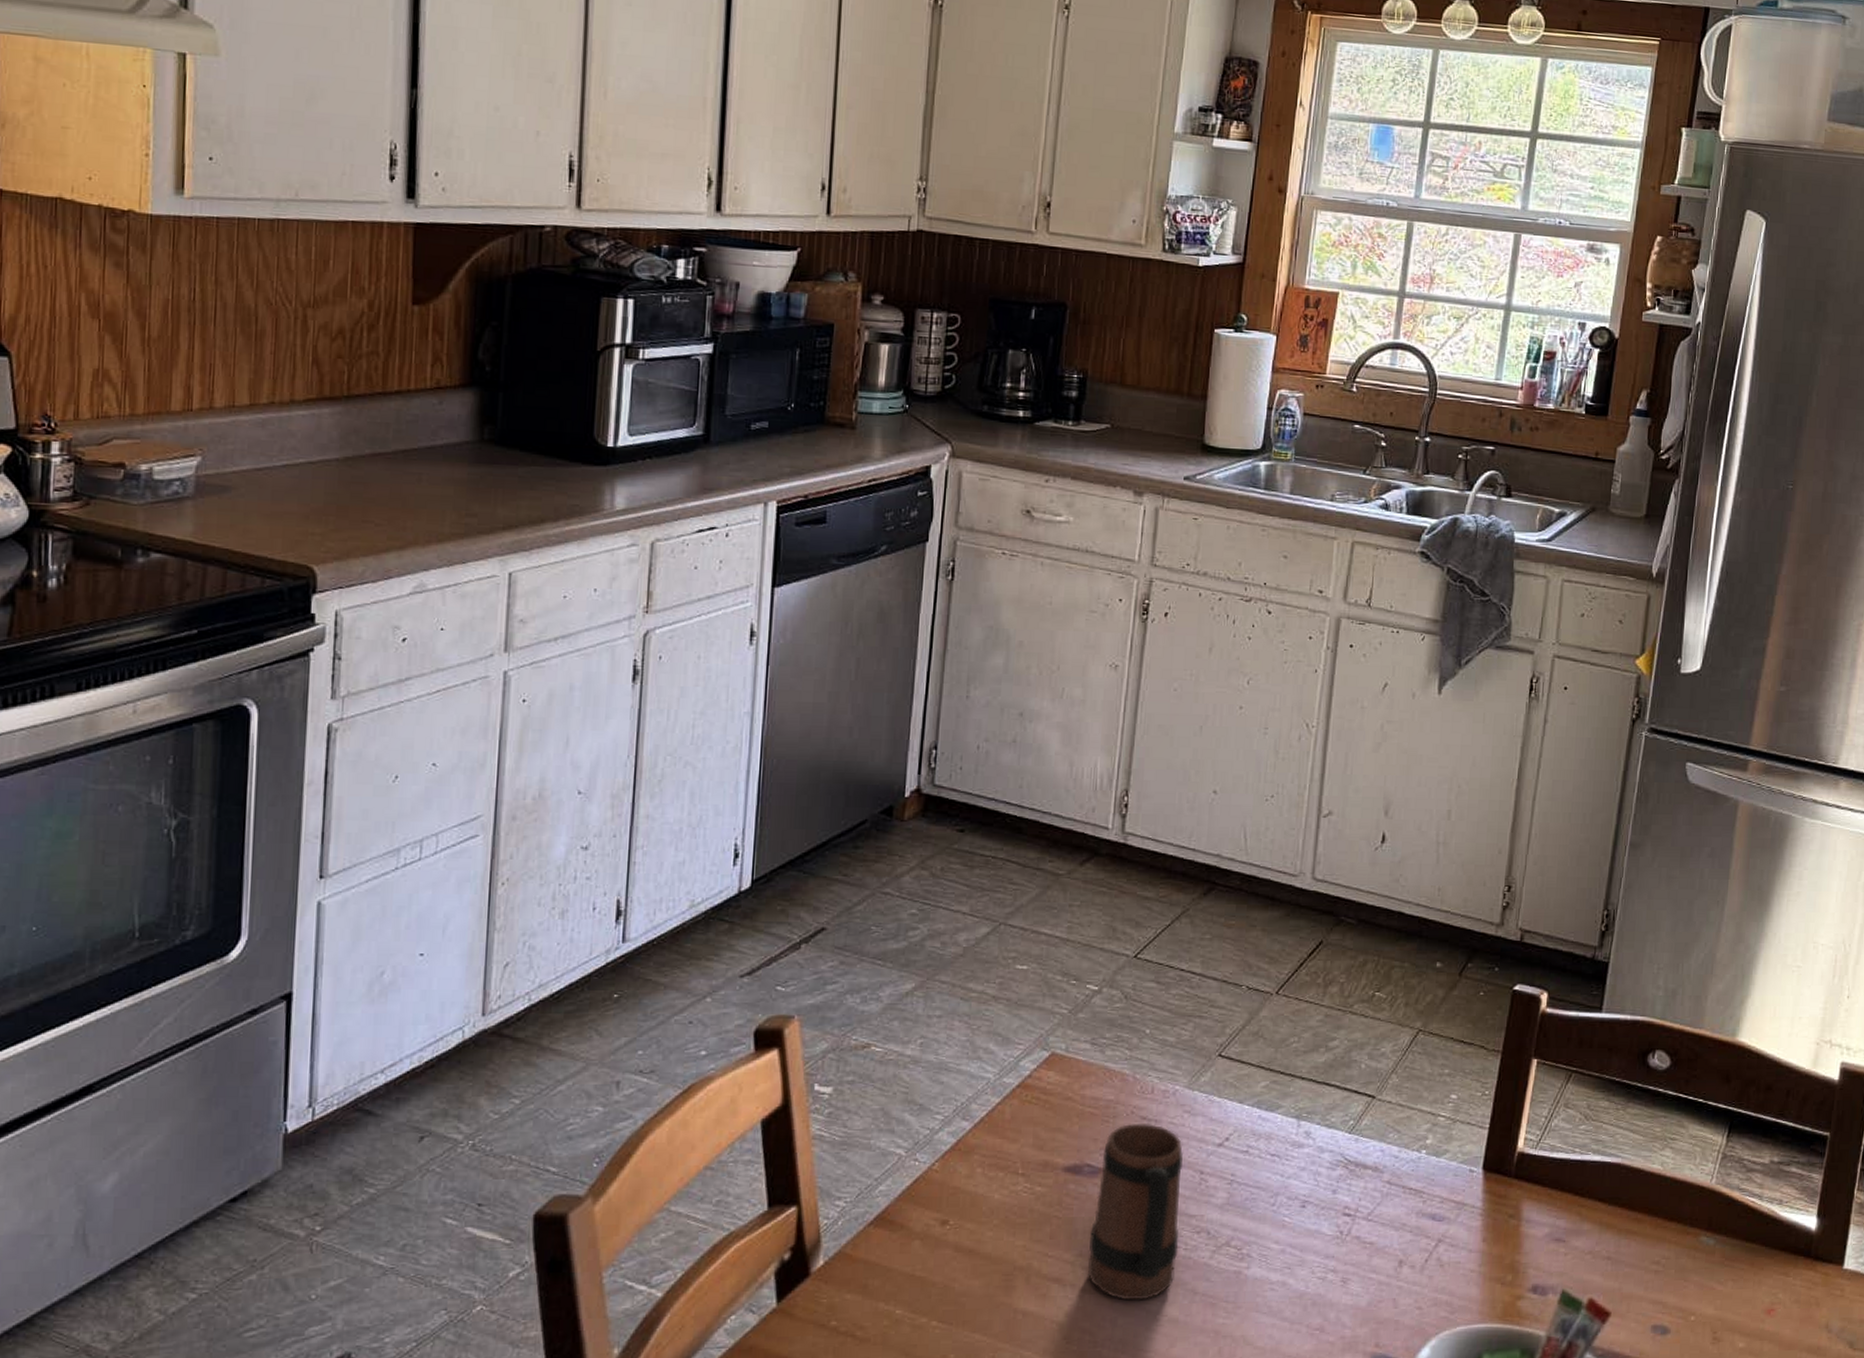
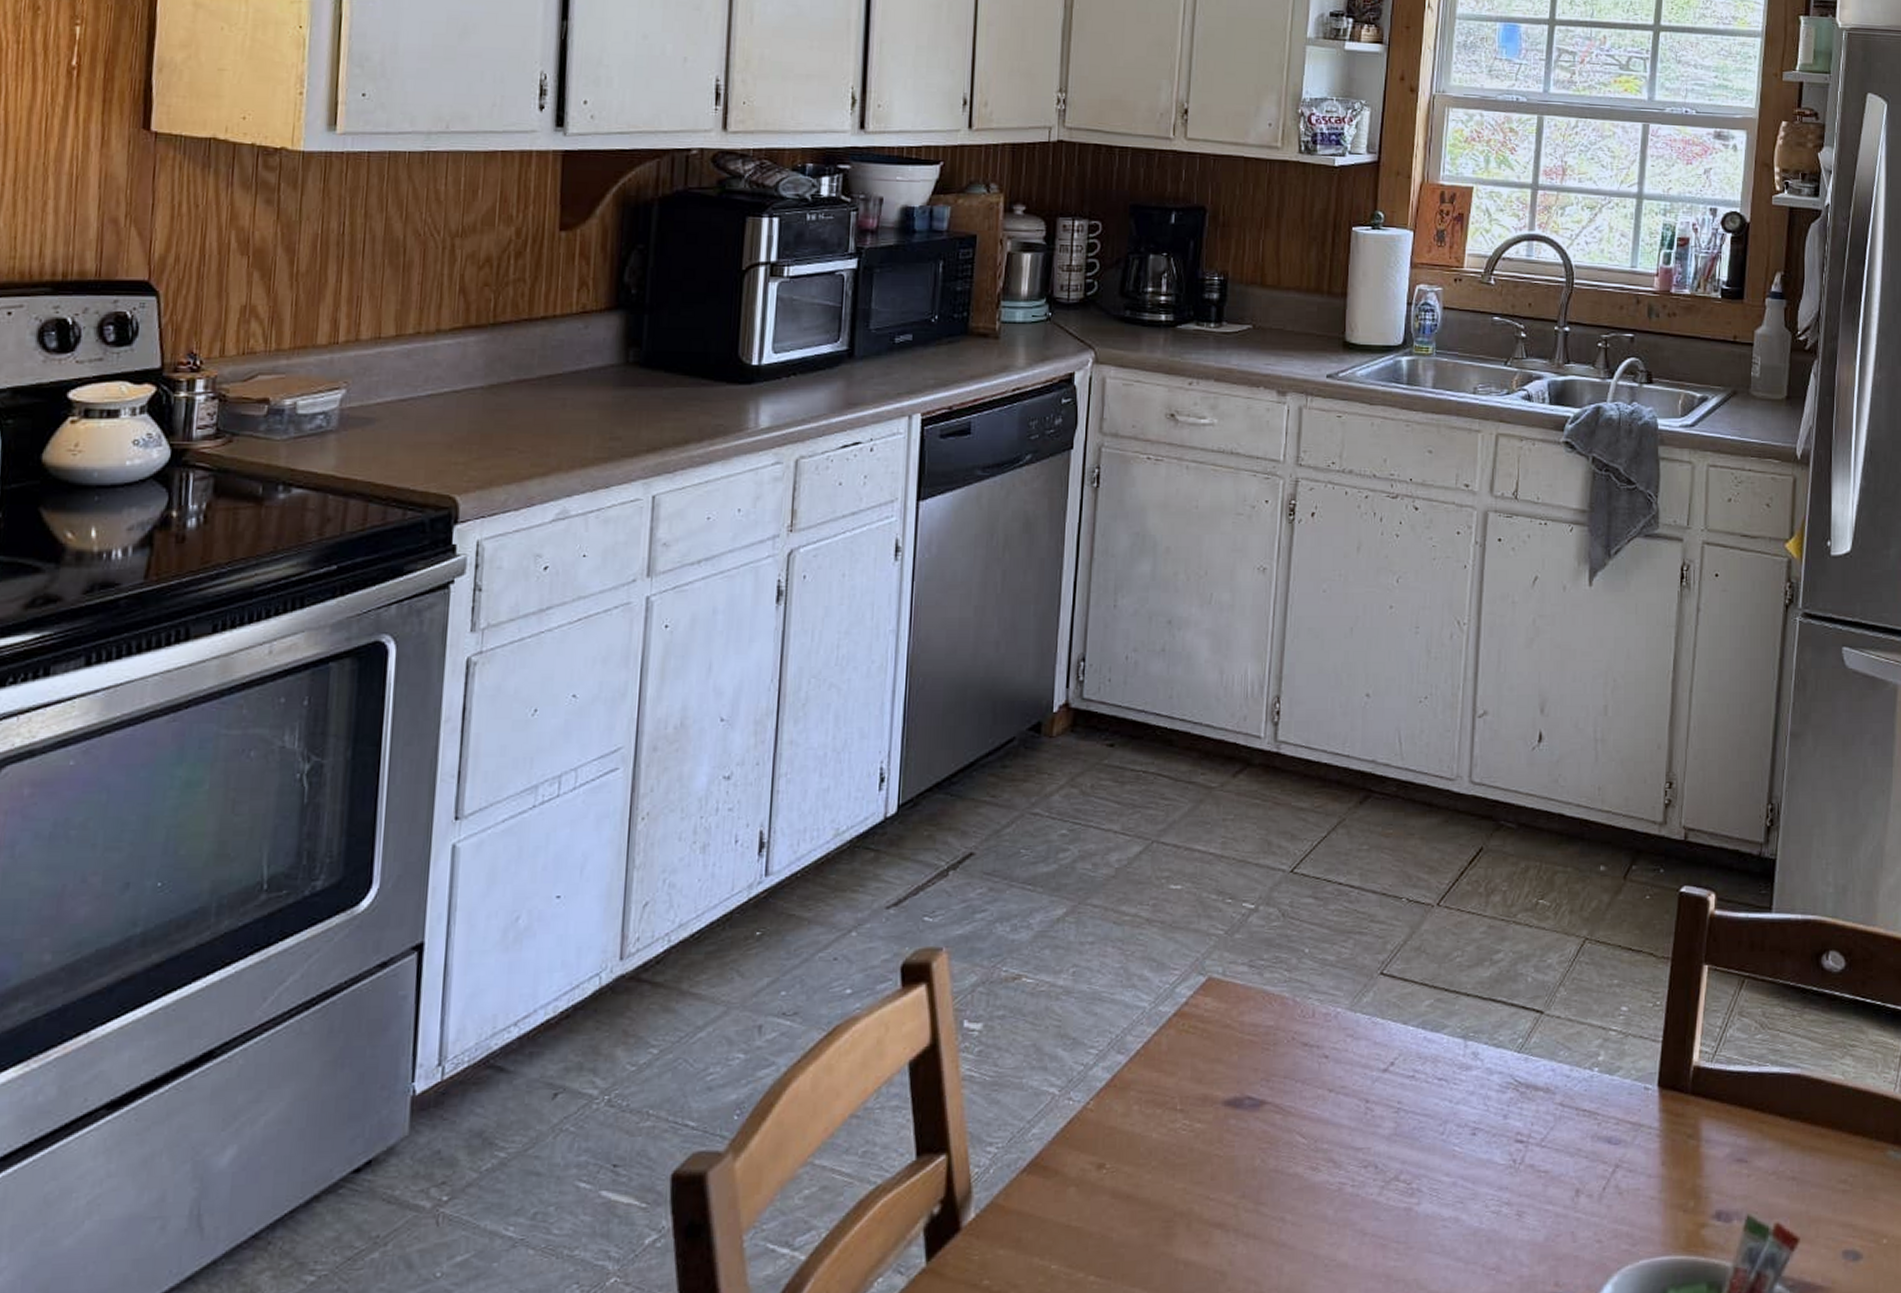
mug: present [1088,1124,1183,1301] -> none [1251,1050,1347,1245]

